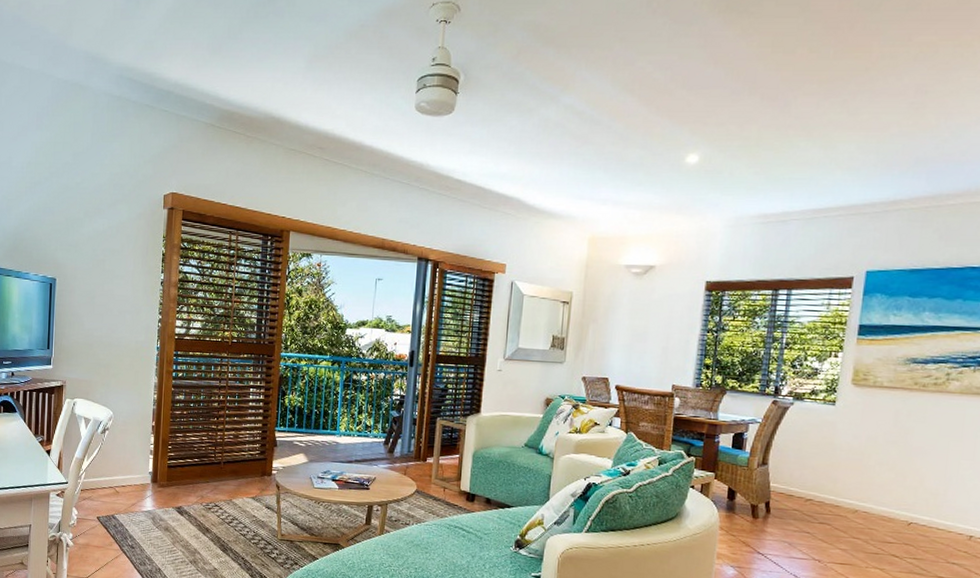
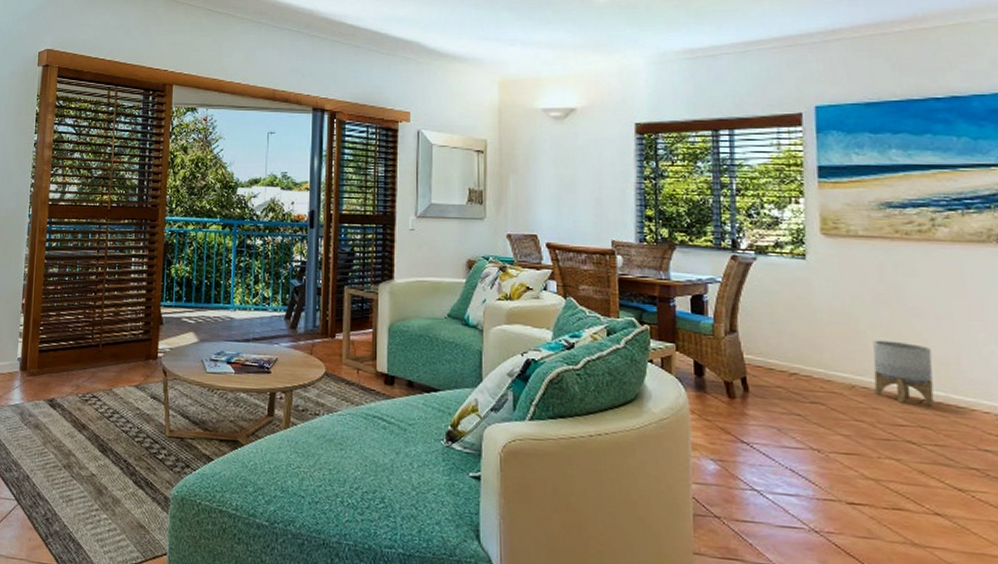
planter: none [873,474,926,528] -> present [873,340,935,407]

